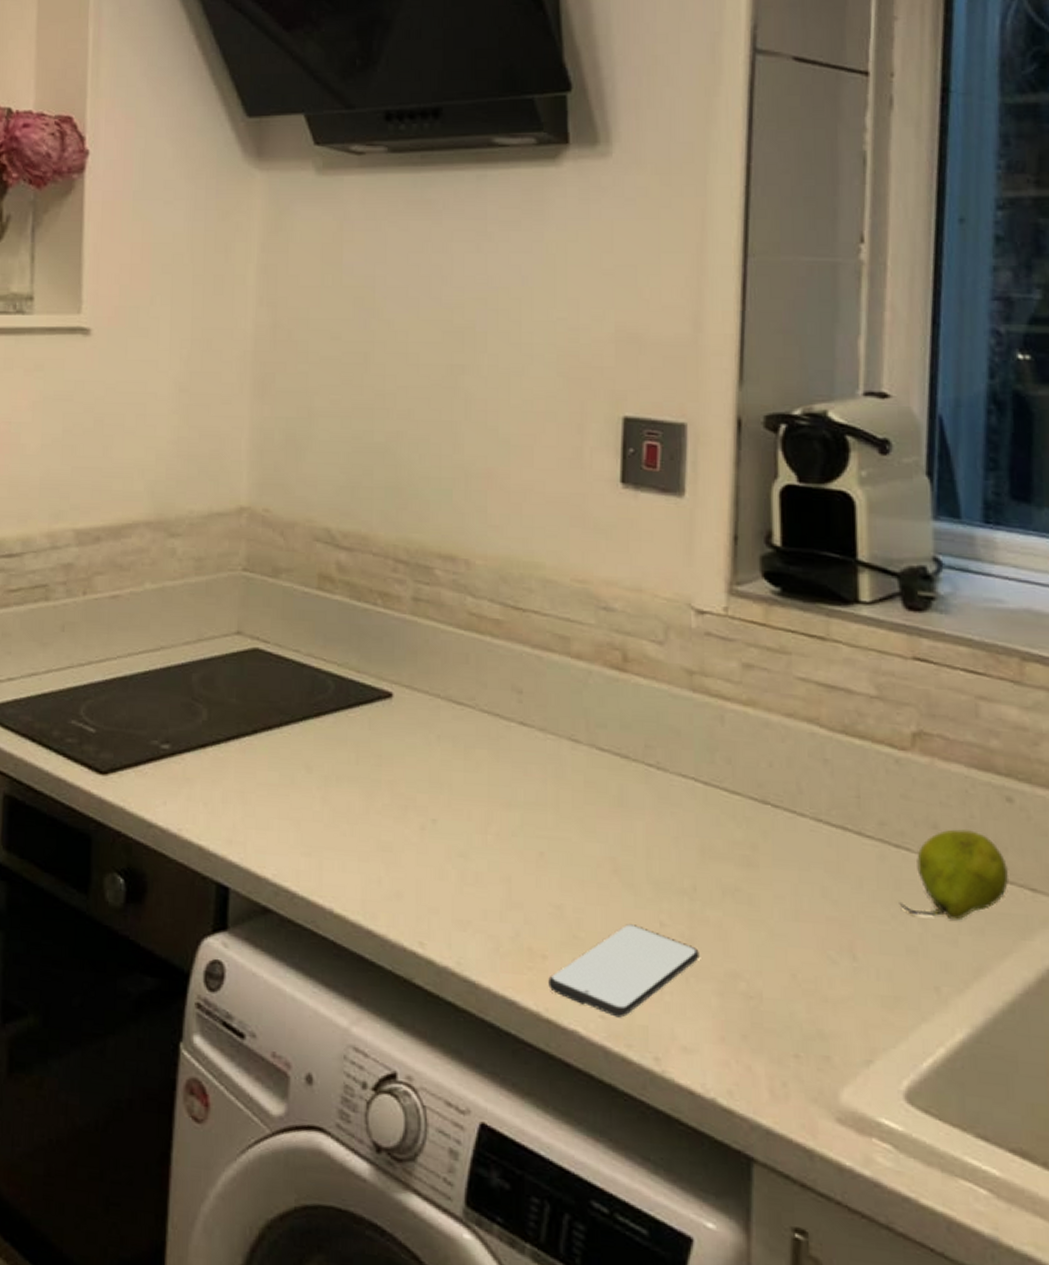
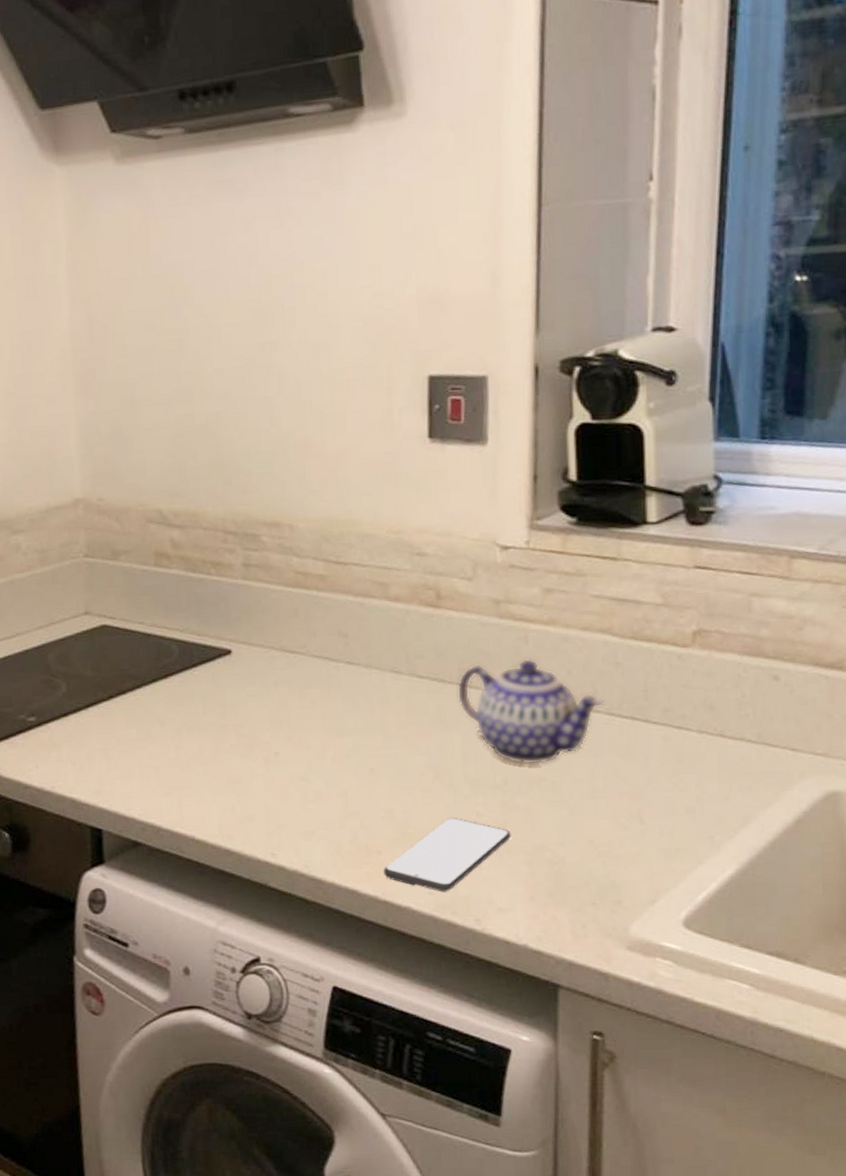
teapot: none [642,742,811,871] -> present [456,659,604,765]
fruit: present [899,829,1010,921] -> none [680,707,774,782]

